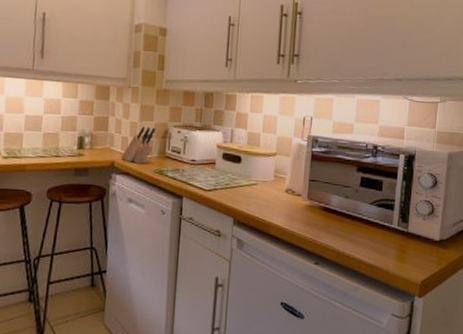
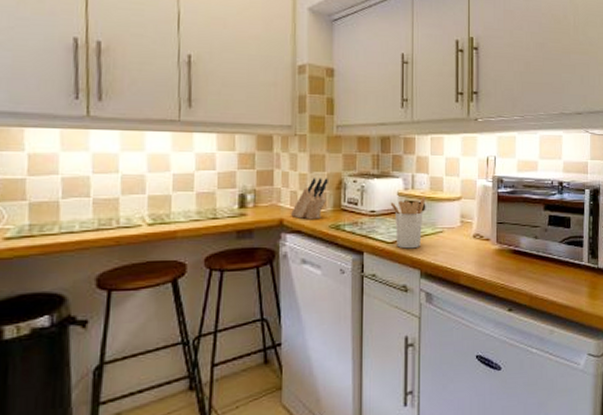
utensil holder: none [210,150,243,198] -> present [390,197,426,249]

